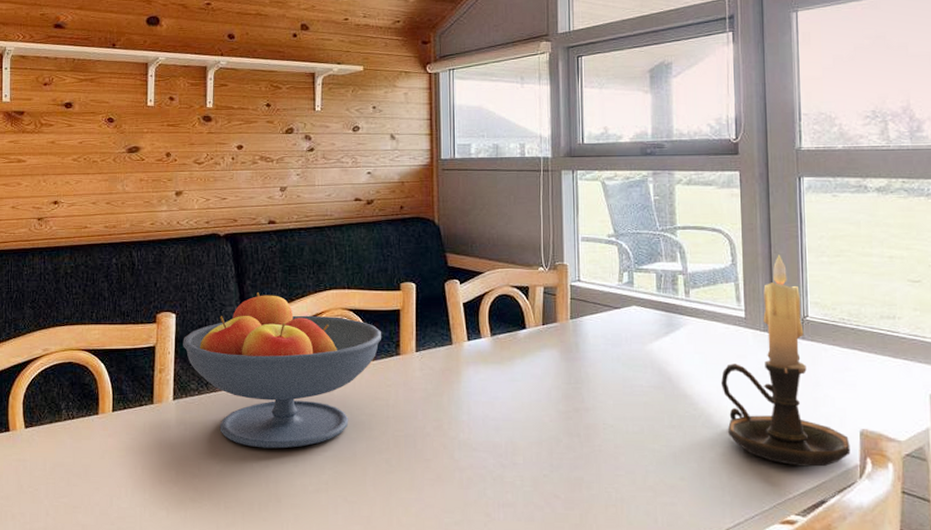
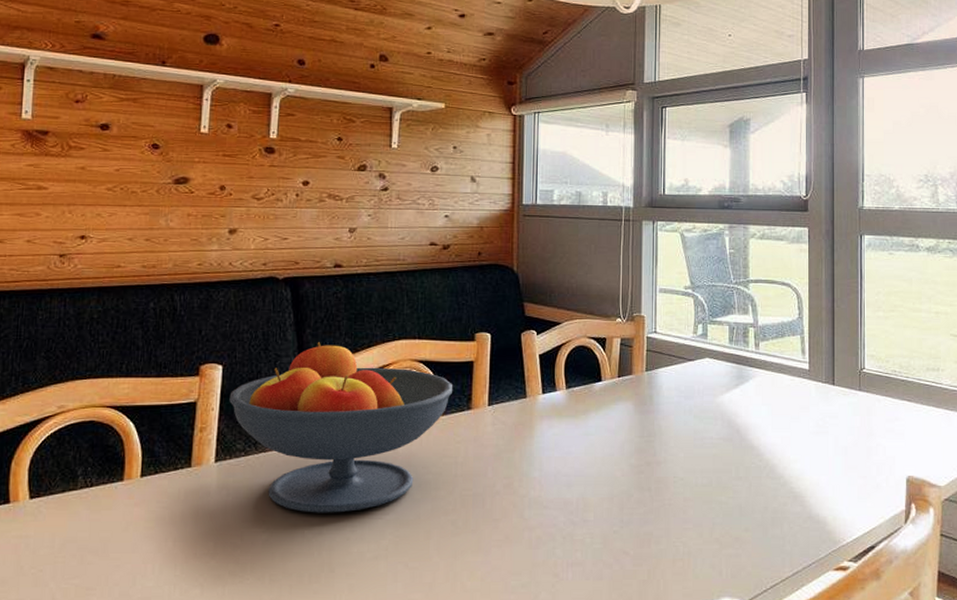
candle holder: present [721,255,851,467] -> none [786,309,898,514]

